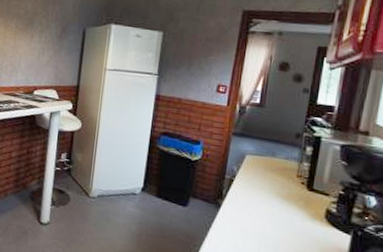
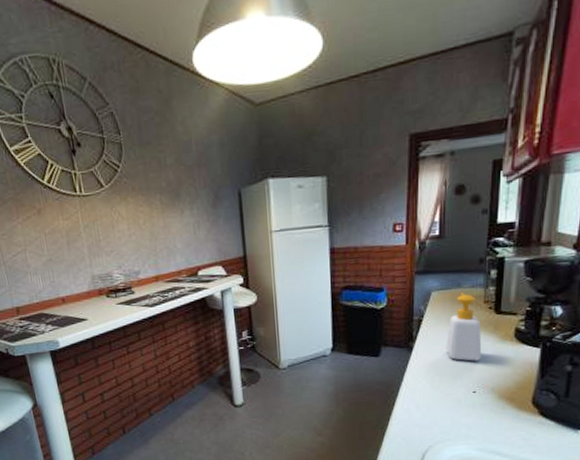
soap bottle: none [253,162,292,234] -> present [446,293,482,361]

